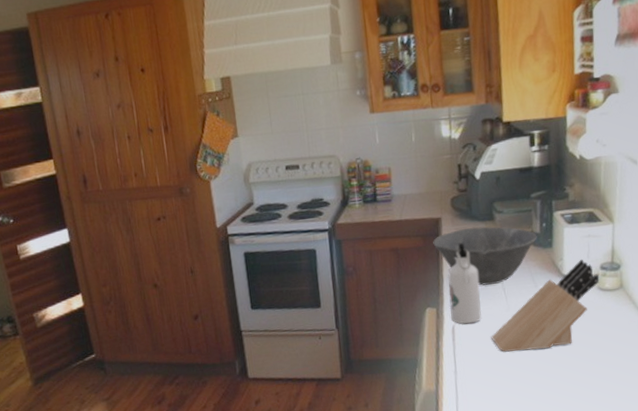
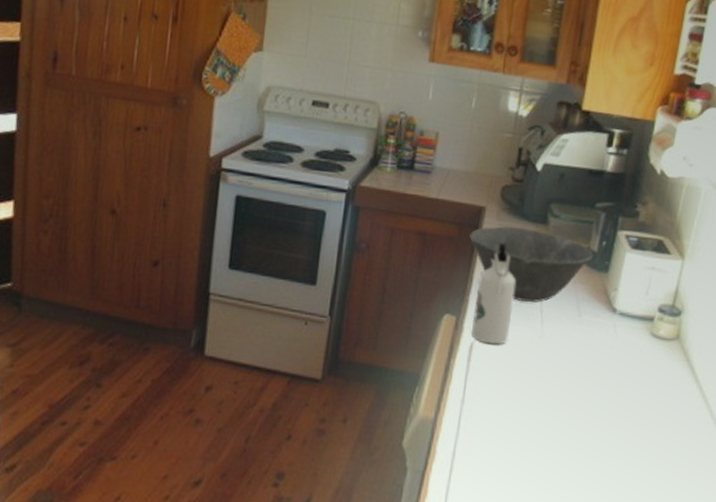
knife block: present [491,259,600,352] -> none [514,294,655,395]

